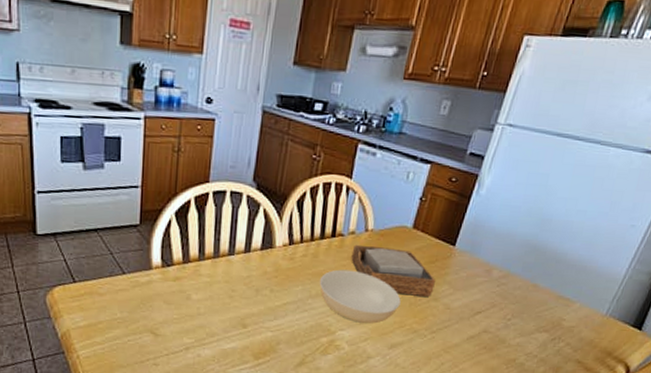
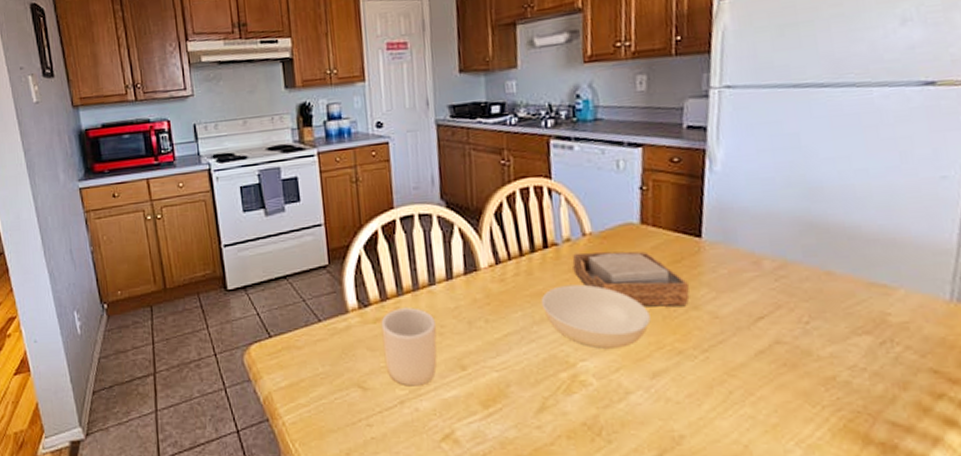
mug: none [178,270,229,337] -> present [381,306,438,387]

